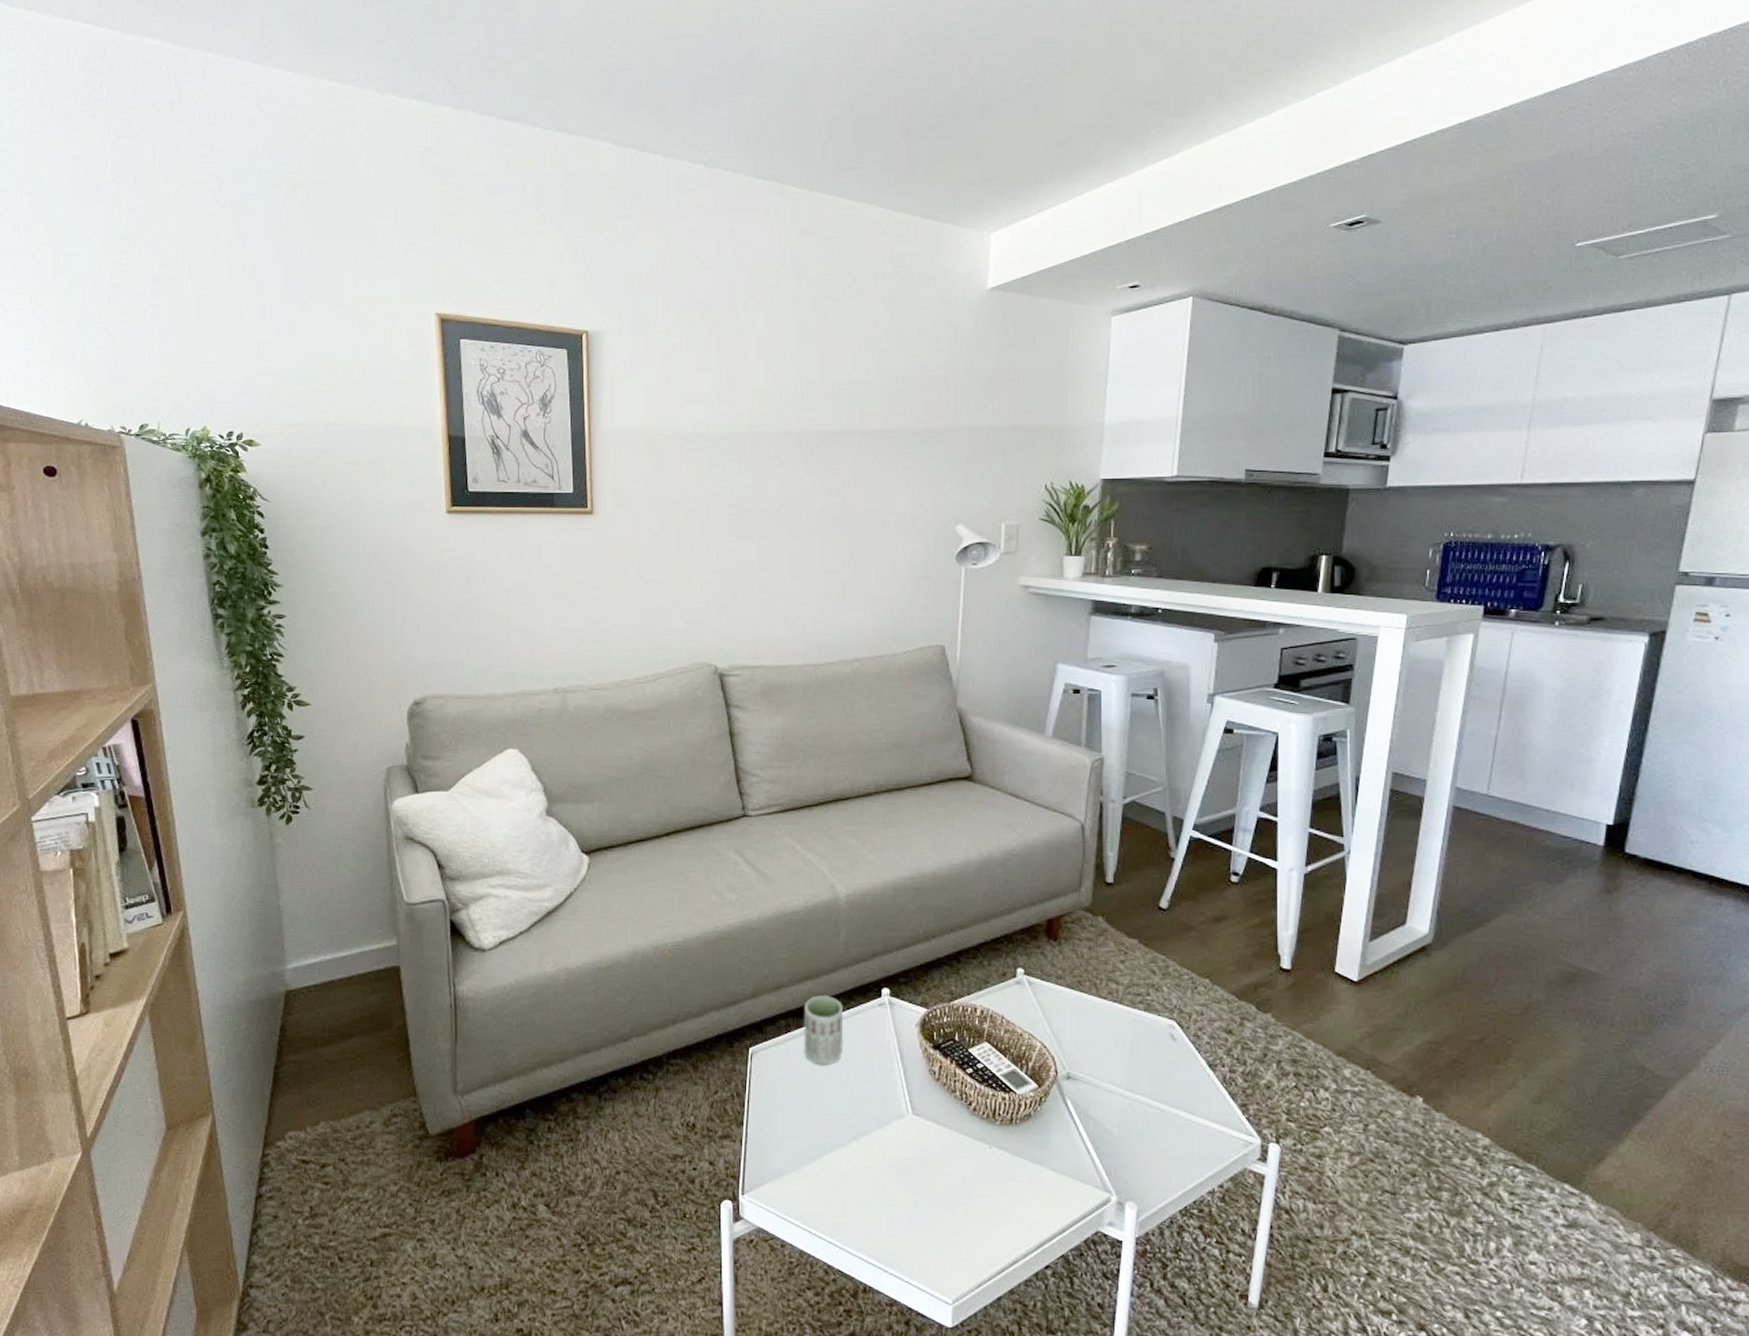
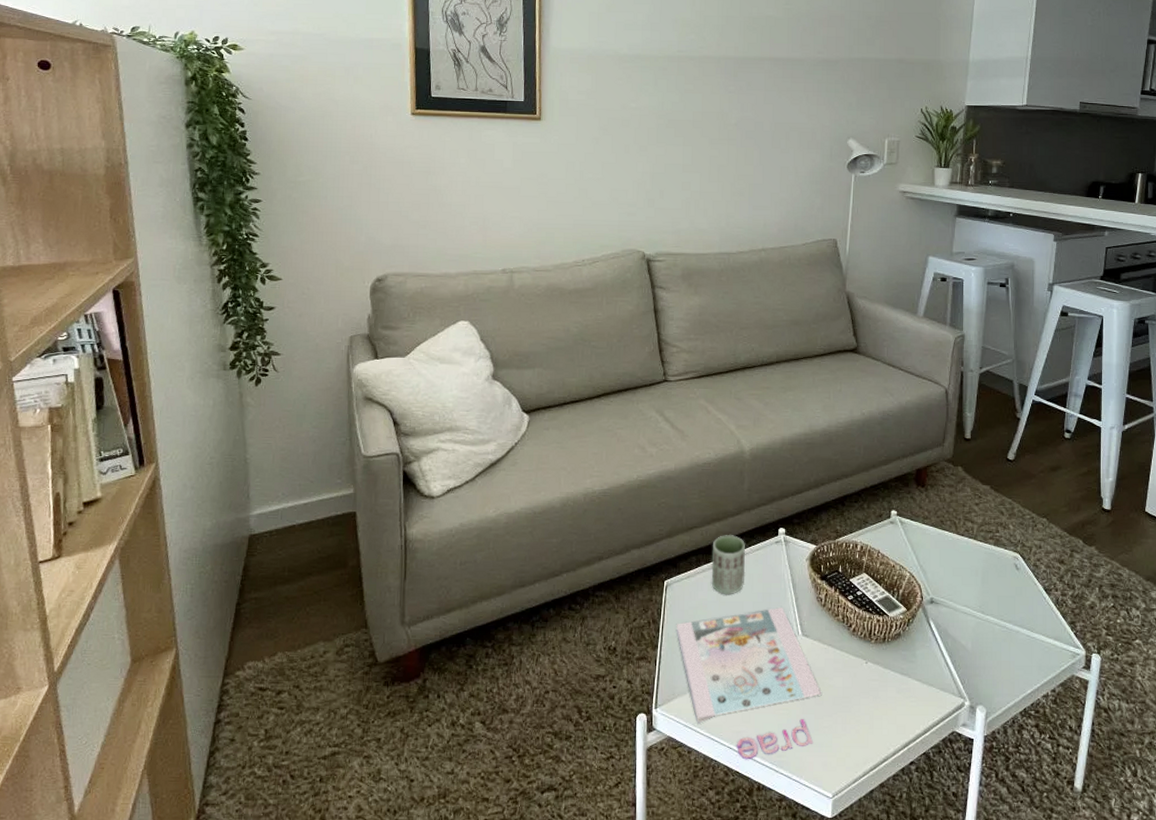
magazine: none [764,1081,937,1257] -> present [676,608,822,760]

